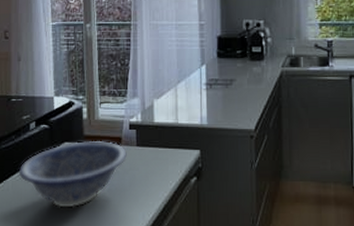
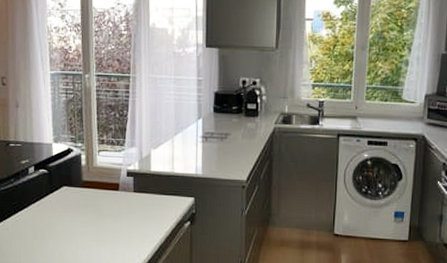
decorative bowl: present [18,141,127,208] -> none [17,186,124,247]

